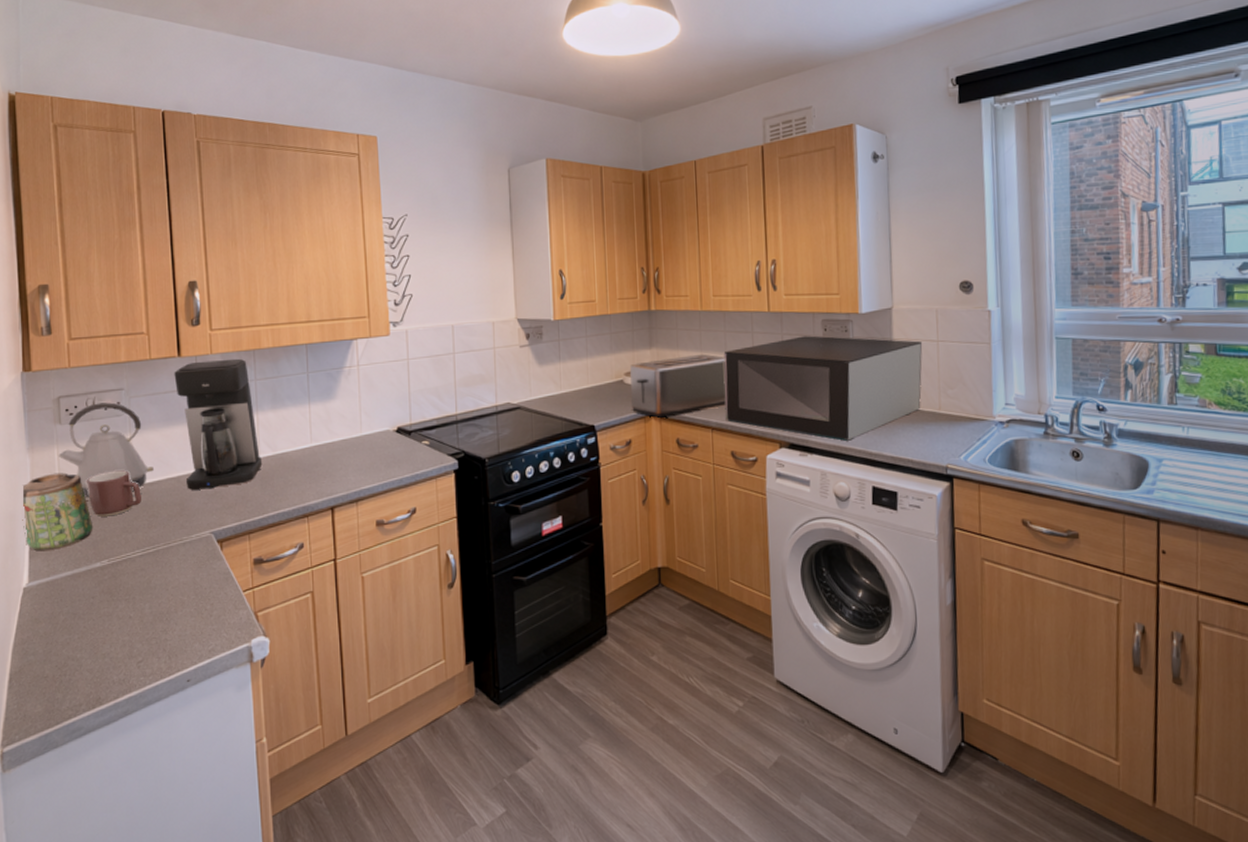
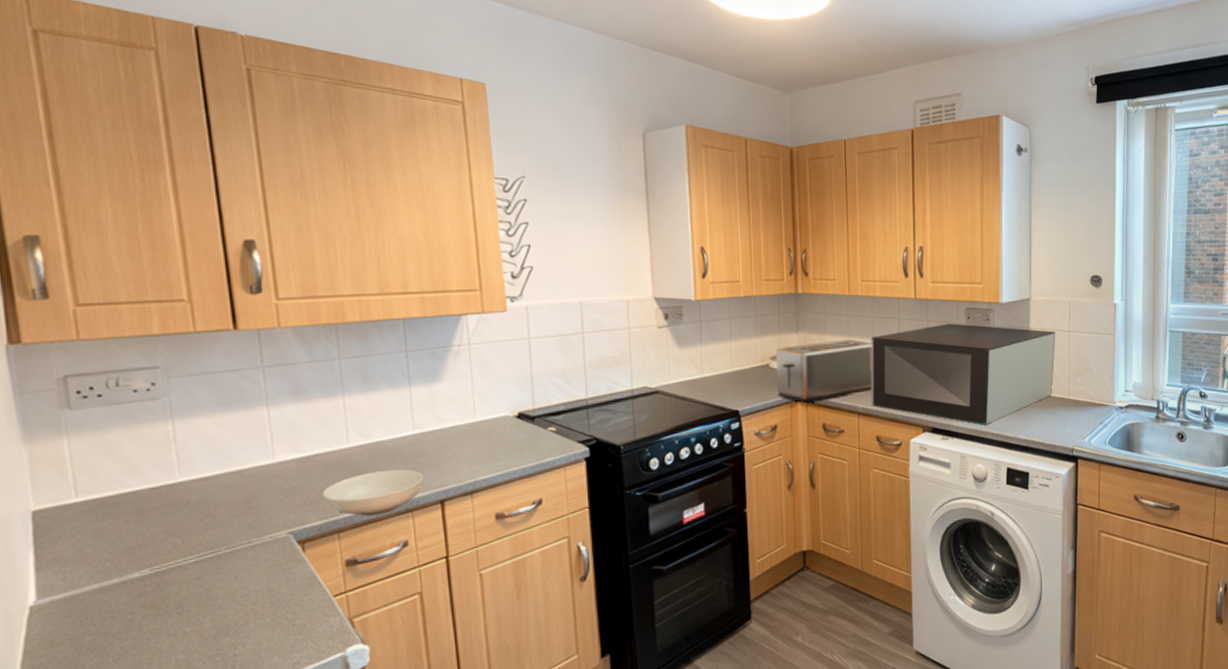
canister: present [22,473,93,551] -> none [18,468,127,563]
kettle: present [58,402,155,498] -> none [69,383,209,497]
mug: present [86,470,141,517] -> none [112,464,192,519]
coffee maker: present [174,358,263,490] -> none [229,333,353,485]
bowl: none [238,478,318,520] -> present [322,469,424,516]

